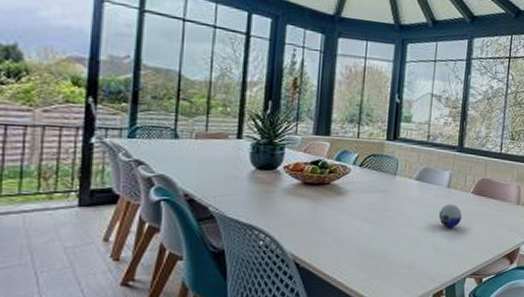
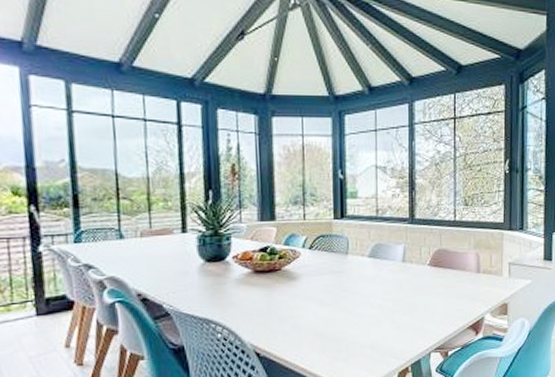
decorative orb: present [439,204,462,228] -> none [397,279,420,303]

